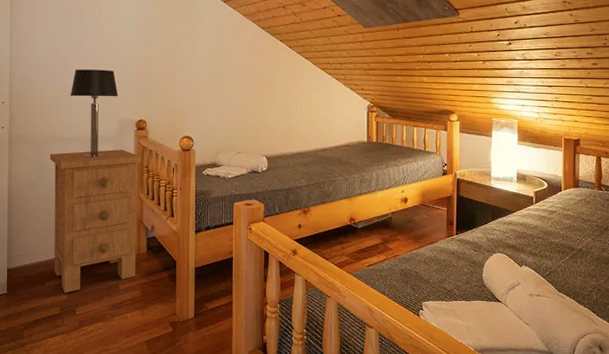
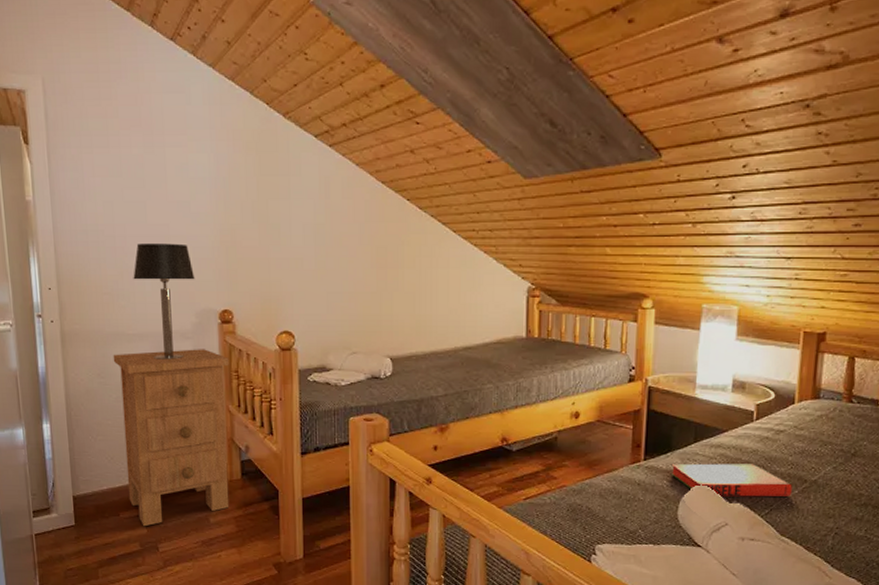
hardback book: none [476,236,564,262] -> present [670,463,792,497]

